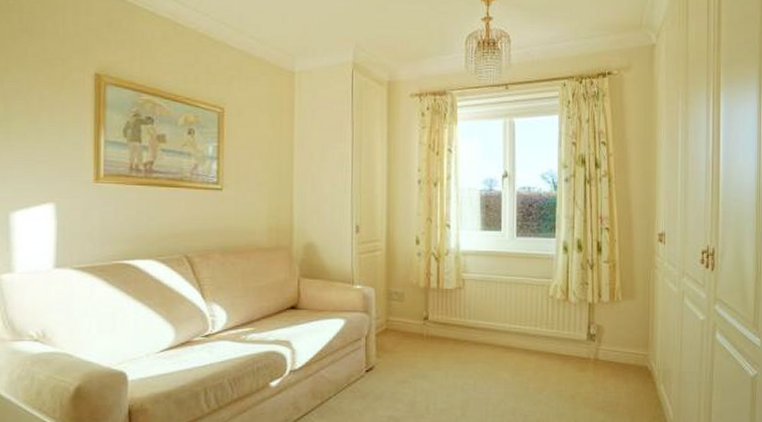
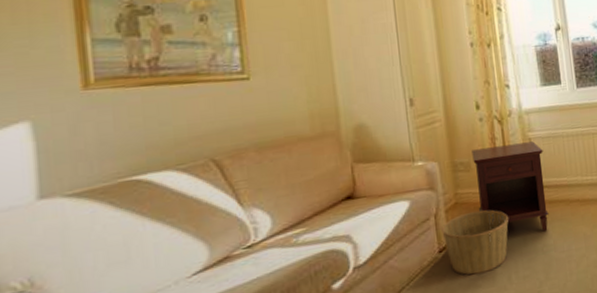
basket: none [370,339,433,398] -> present [441,209,509,275]
nightstand: none [406,282,475,370] -> present [472,141,549,242]

